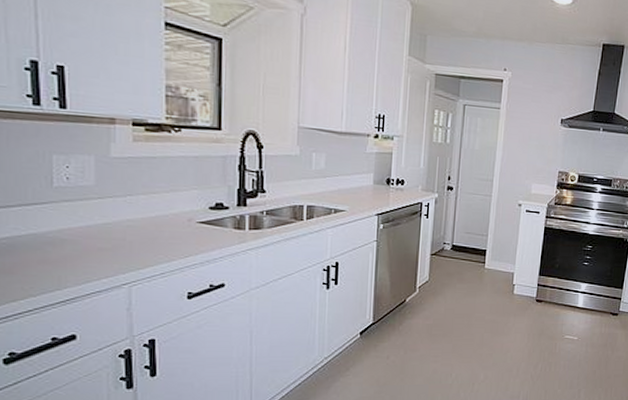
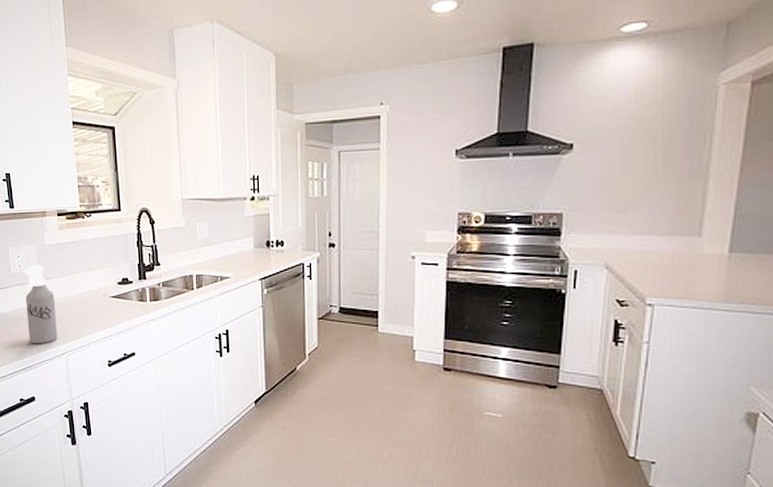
spray bottle: none [73,178,119,273] -> present [24,264,58,344]

